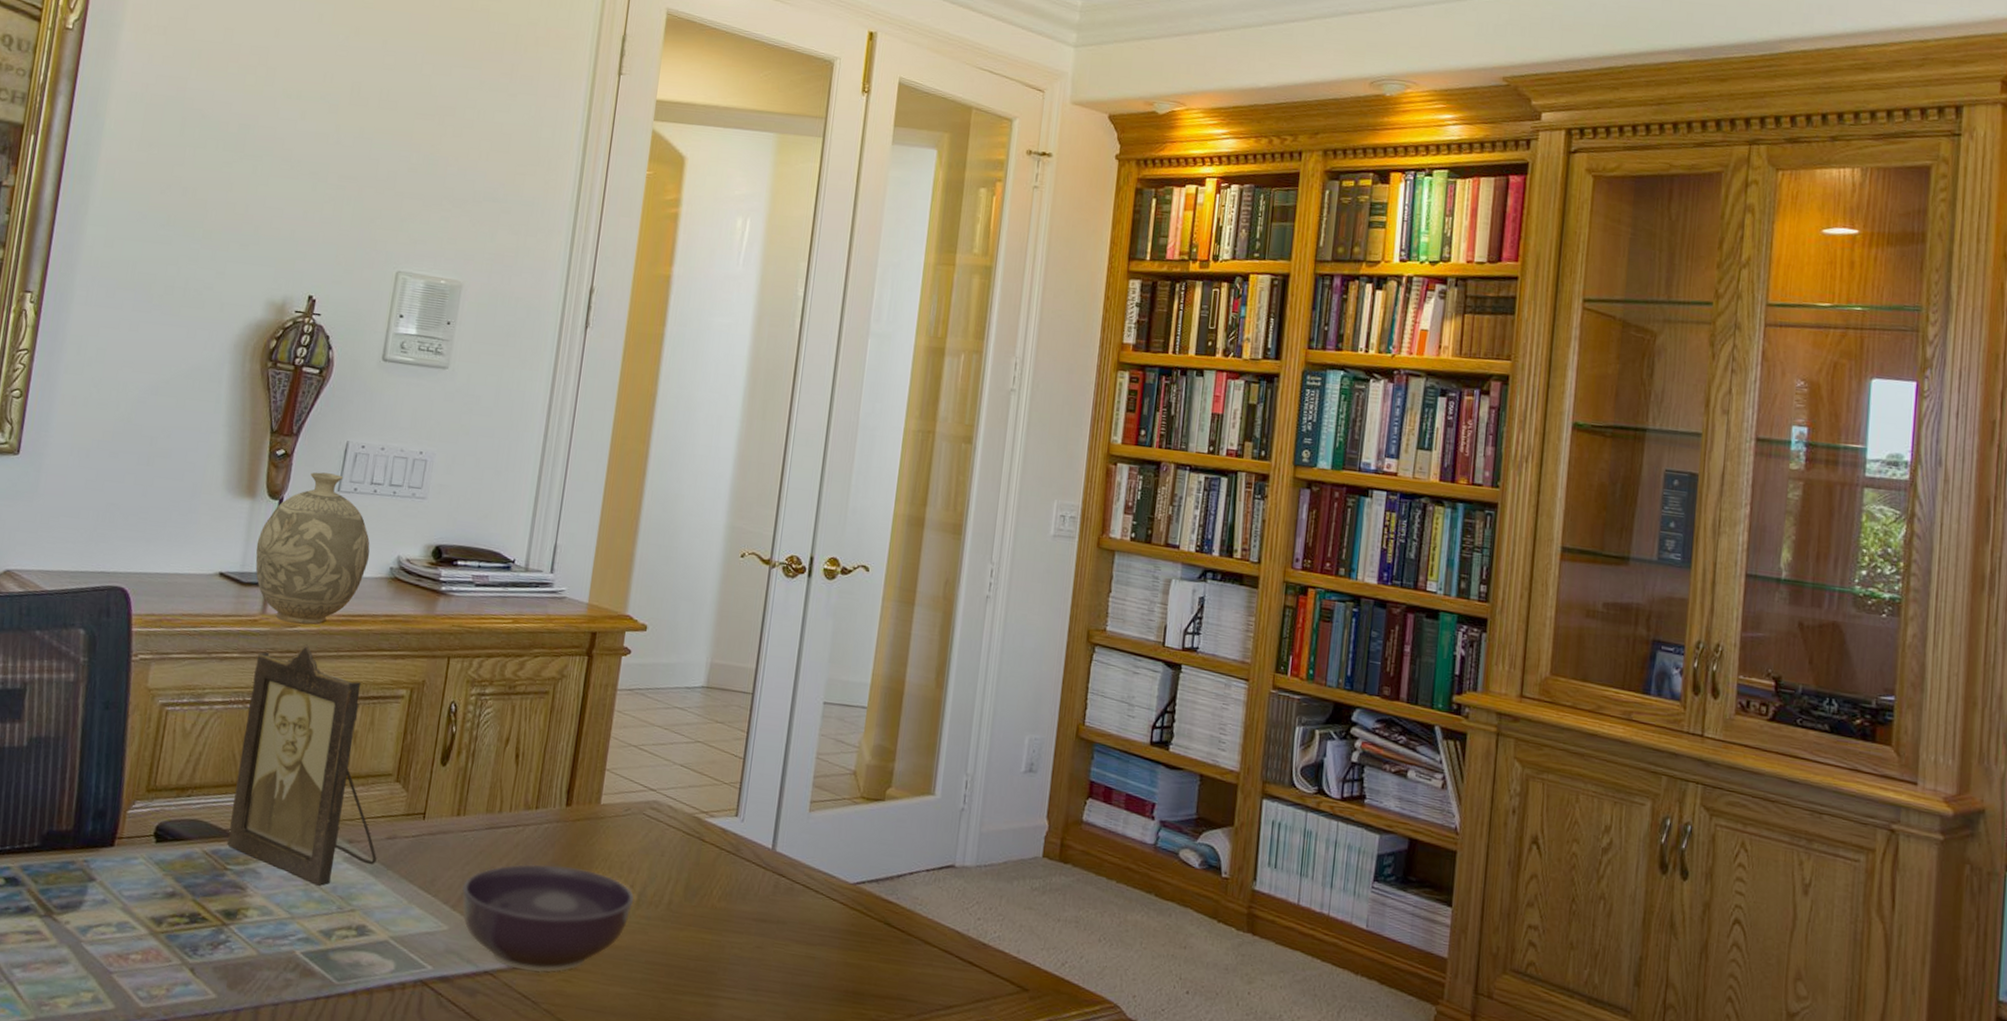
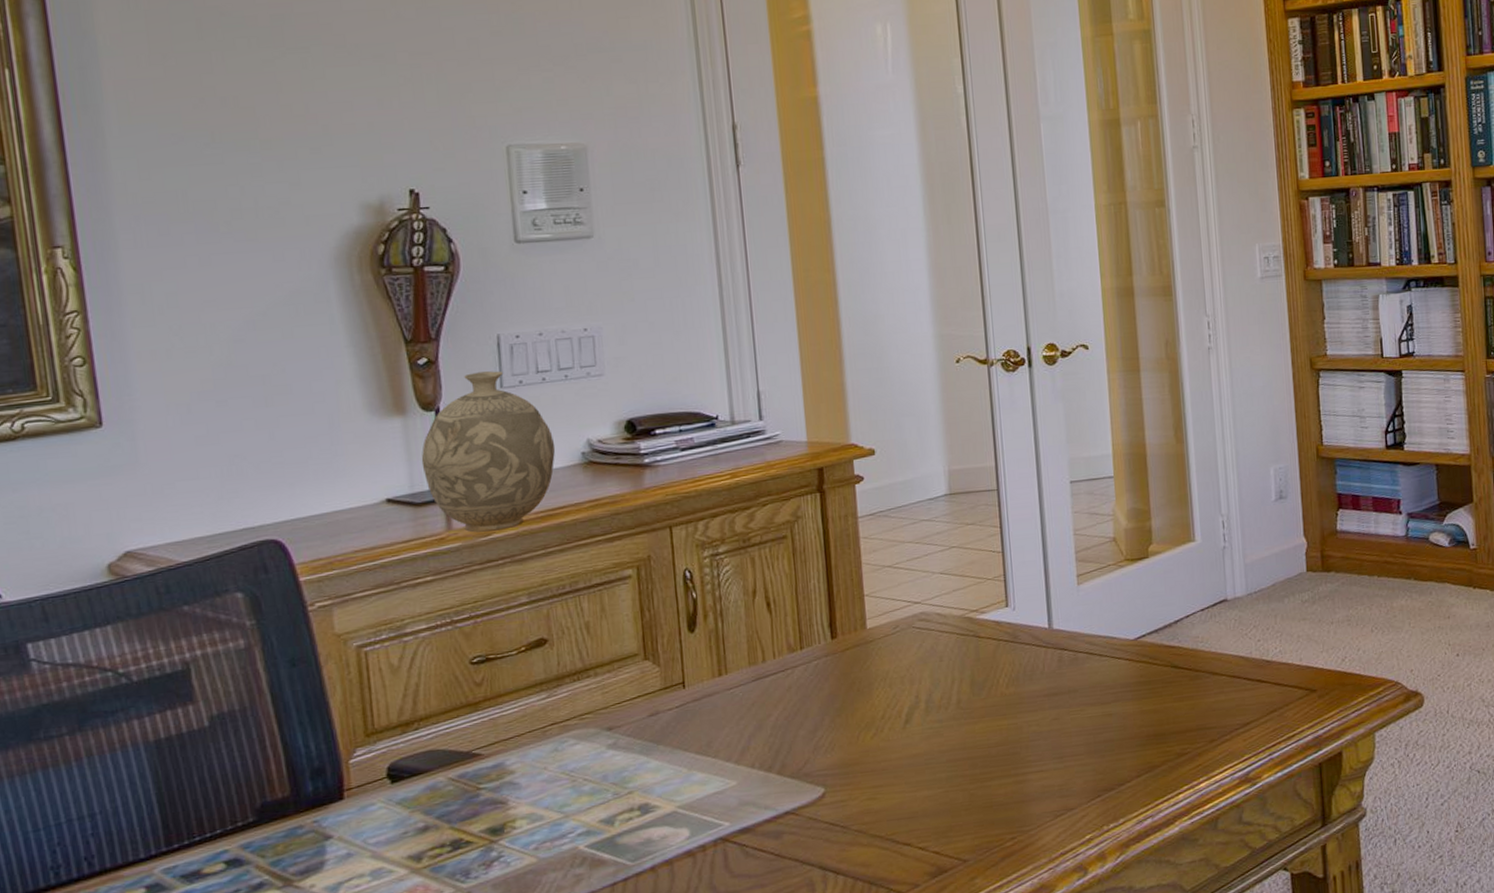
photo frame: present [226,644,377,887] -> none [454,549,644,780]
bowl: present [461,864,635,973] -> none [742,692,923,802]

